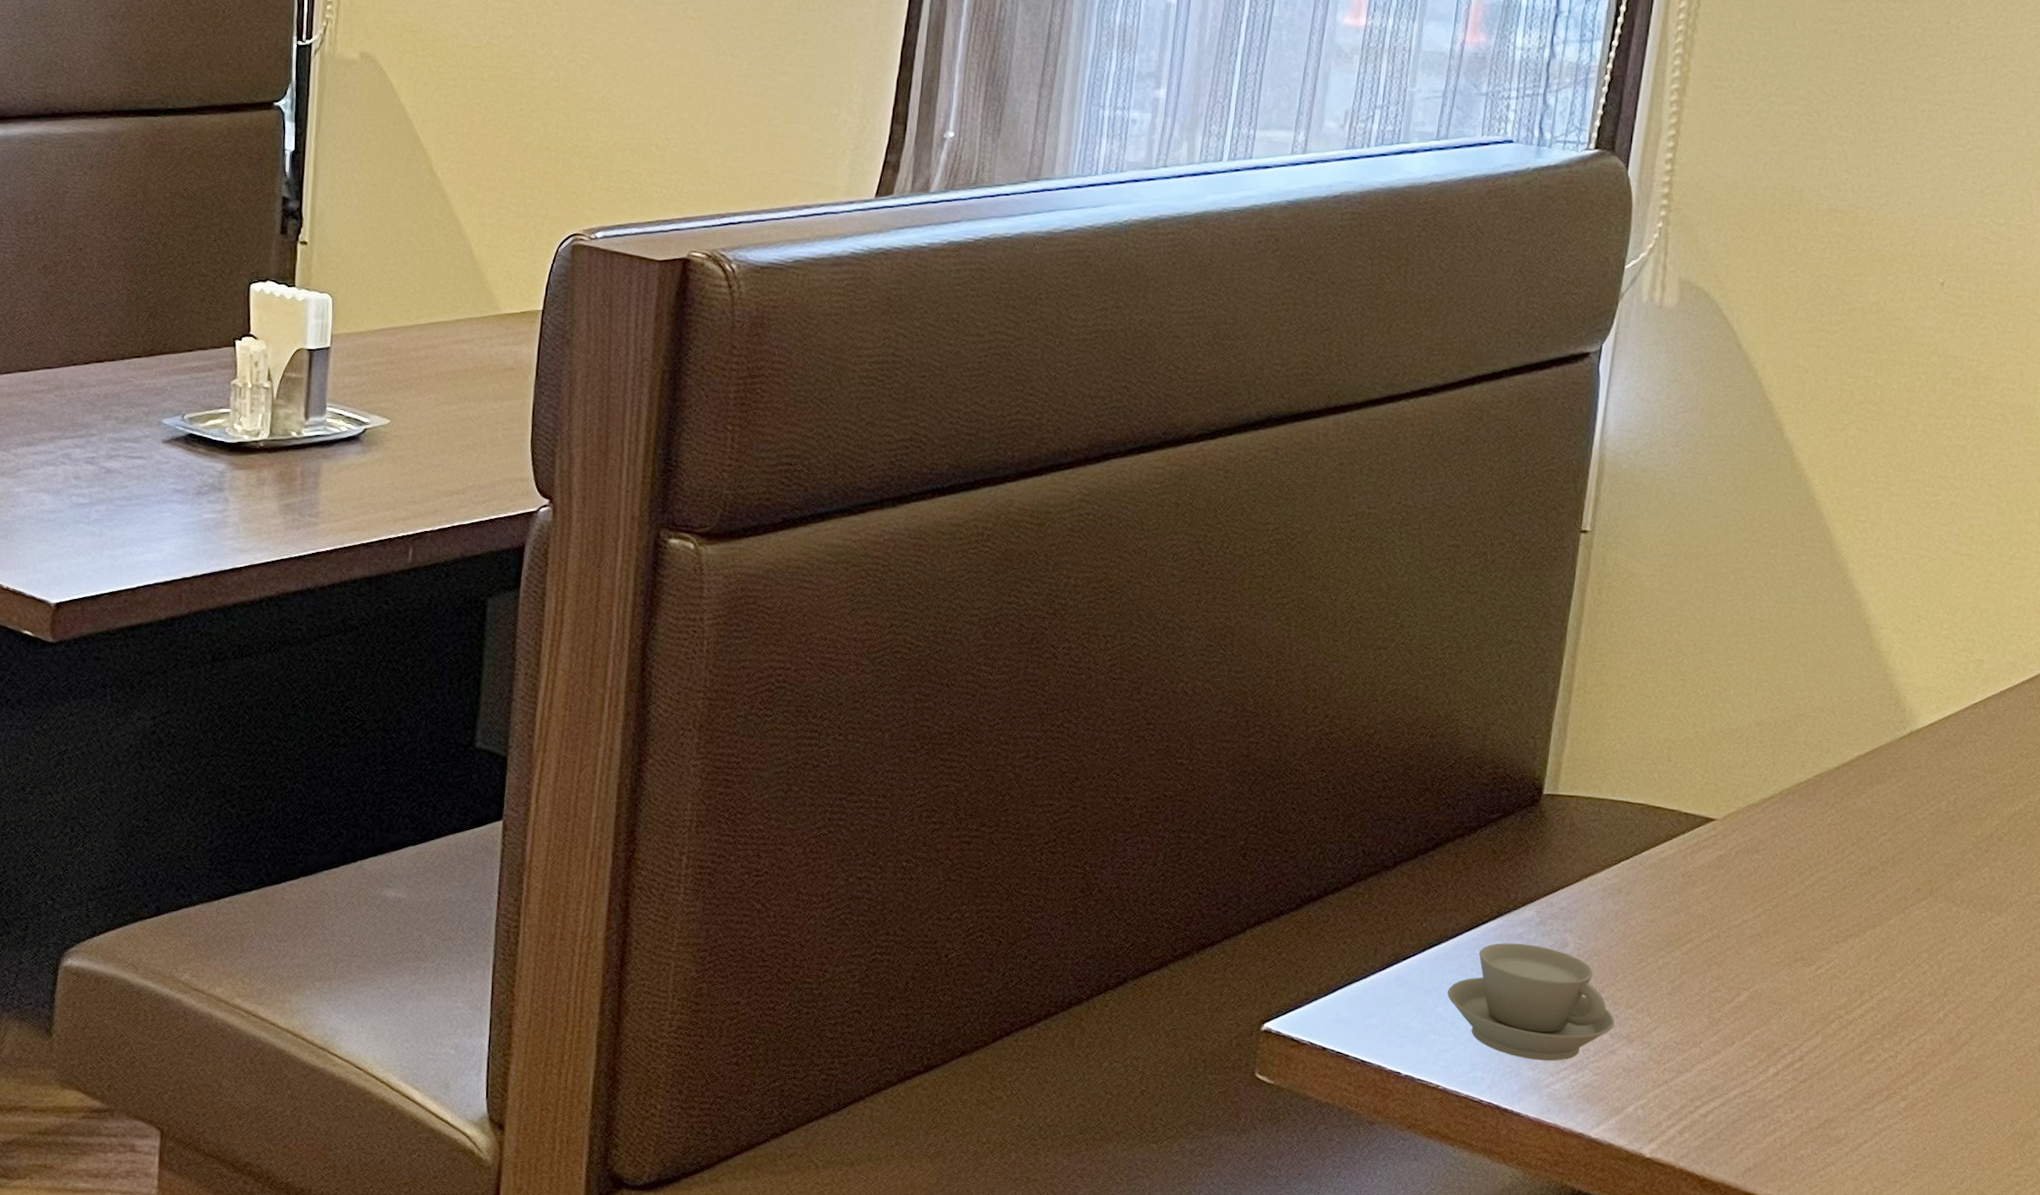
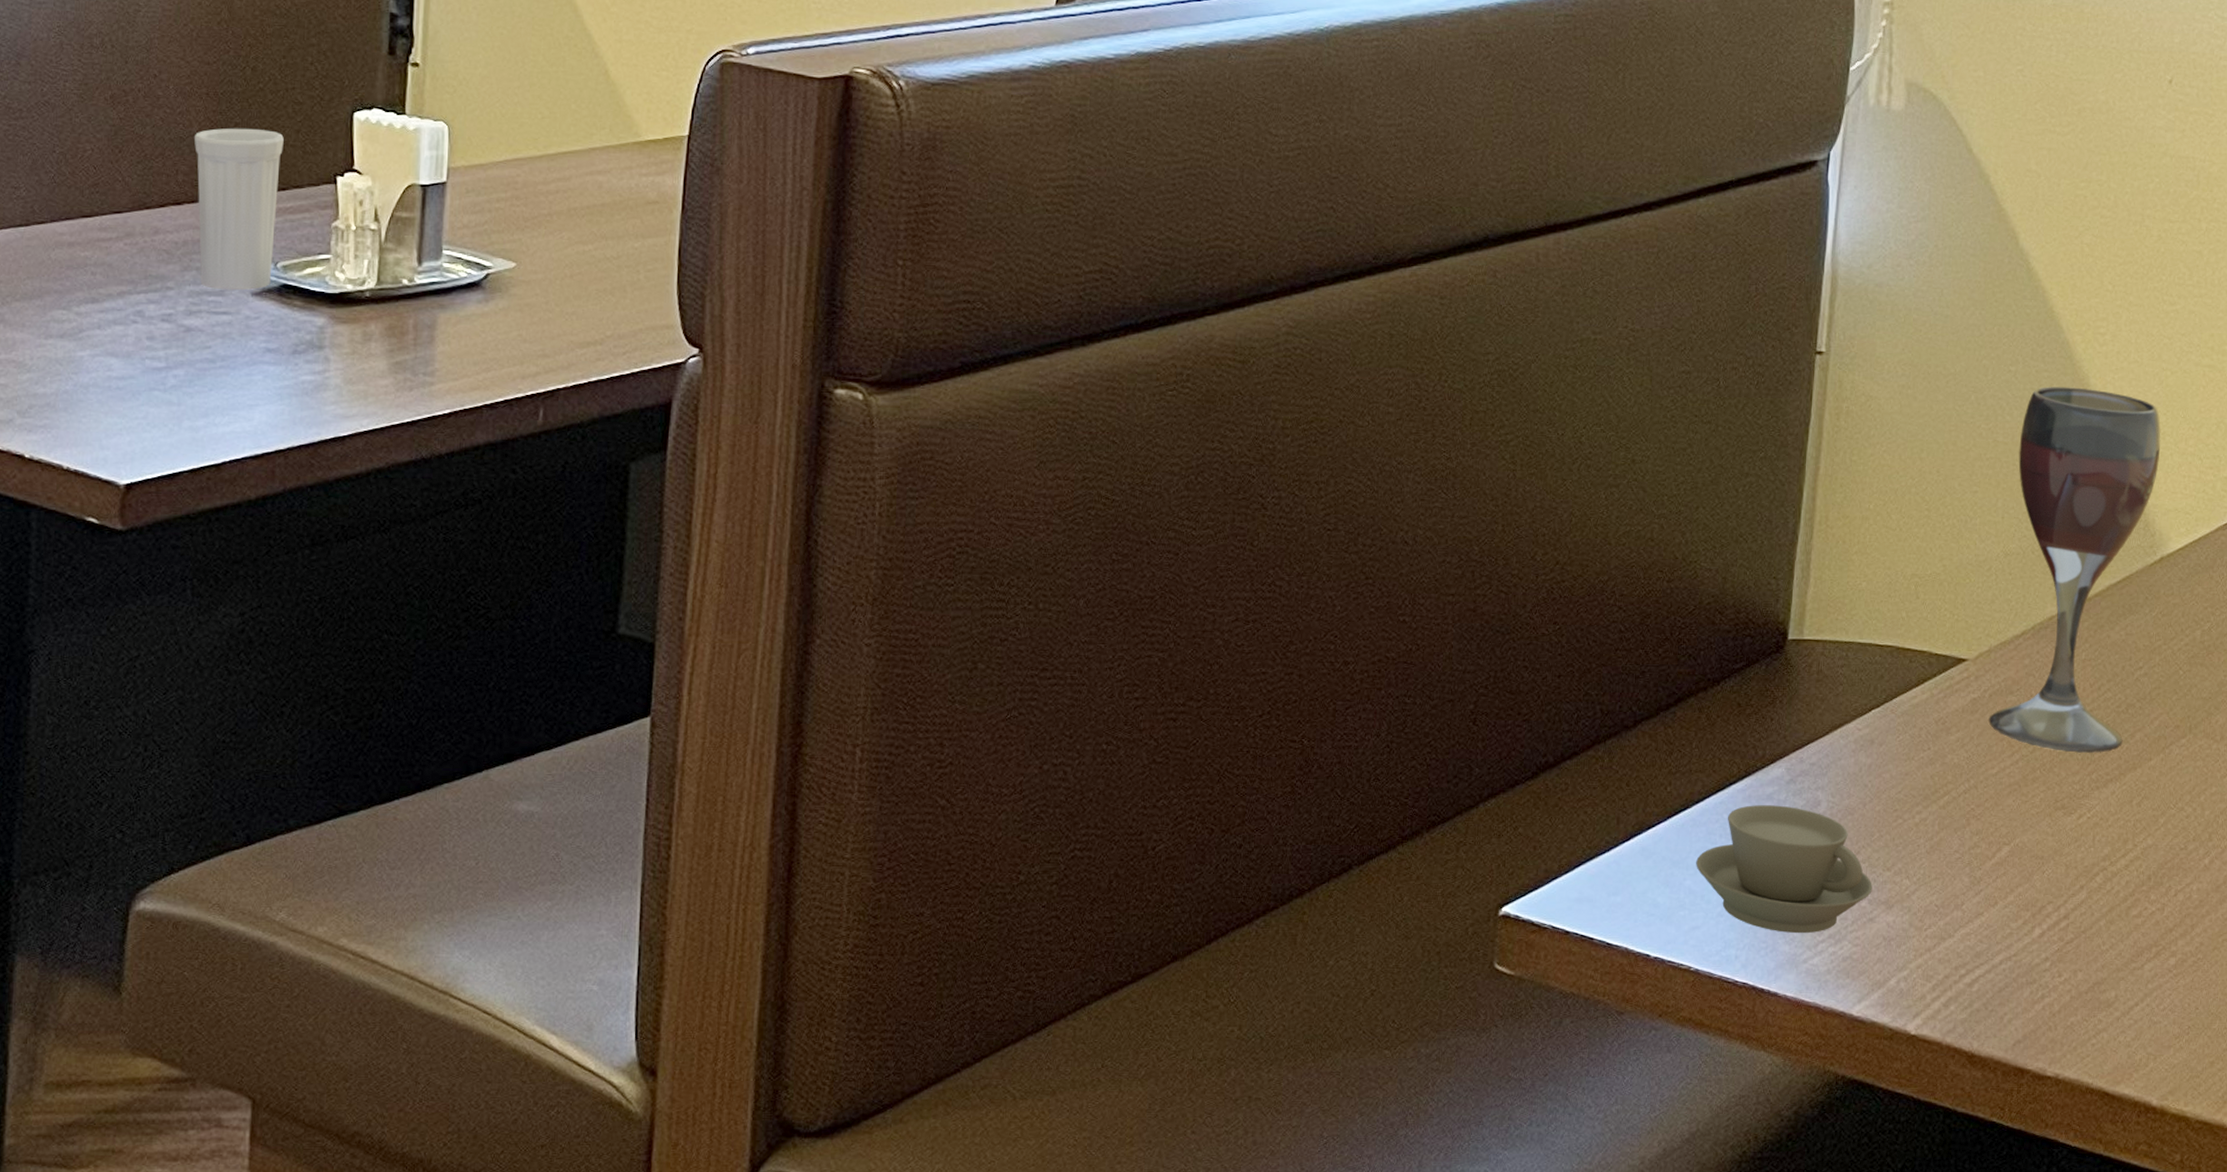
cup: none [113,296,190,438] -> present [194,128,284,291]
cup: none [1733,569,1916,911] -> present [1988,387,2161,753]

